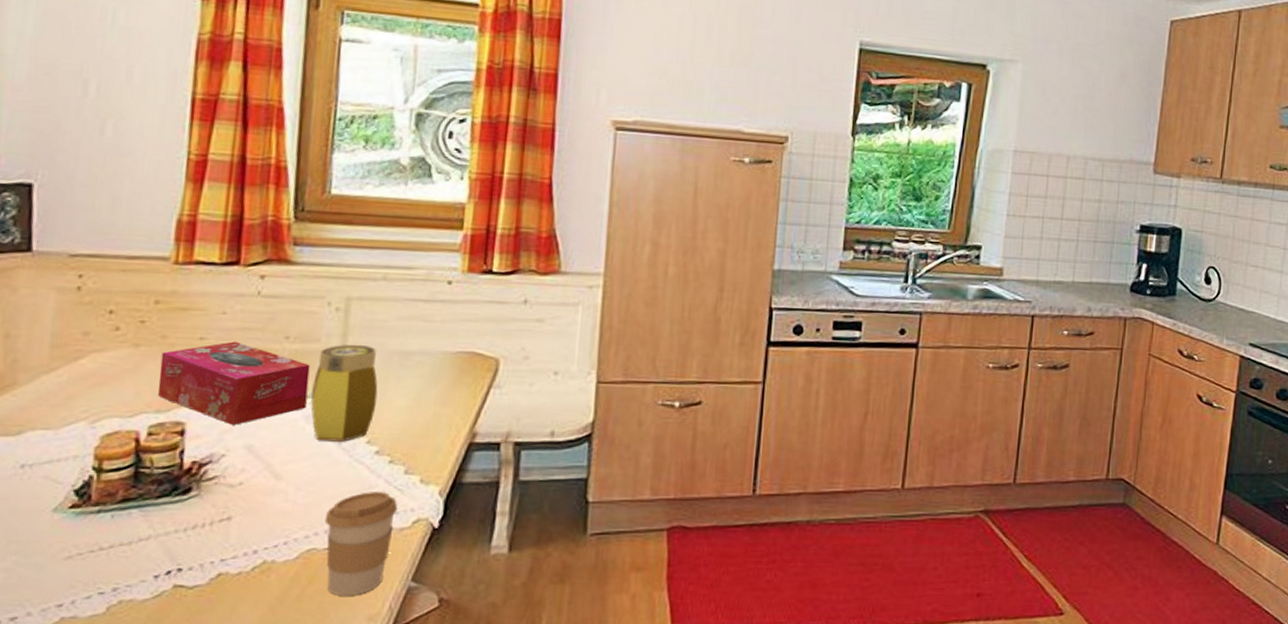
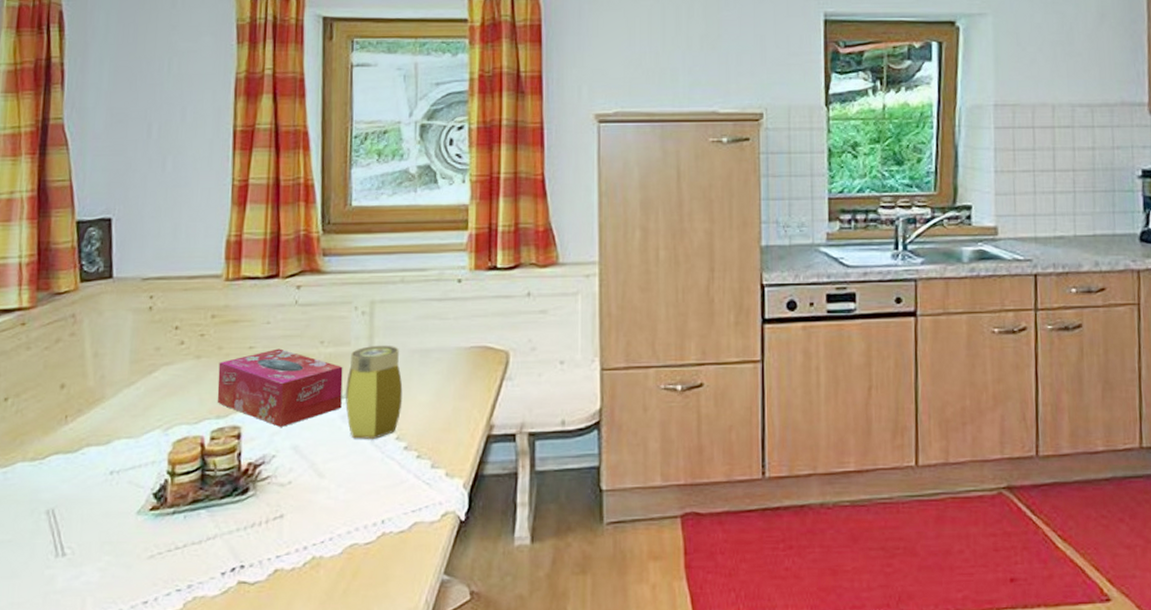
coffee cup: present [324,492,398,596] -> none [363,486,428,590]

